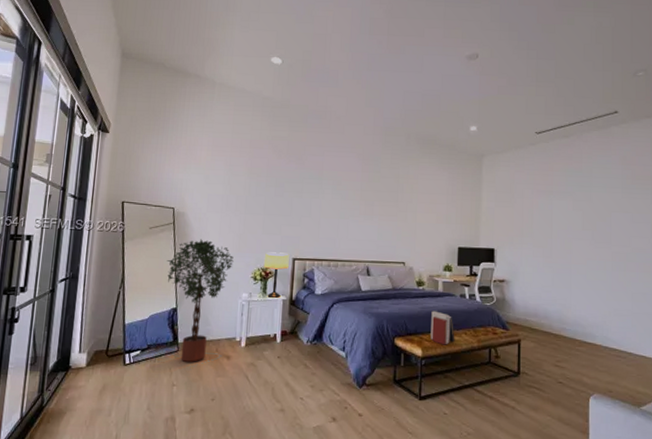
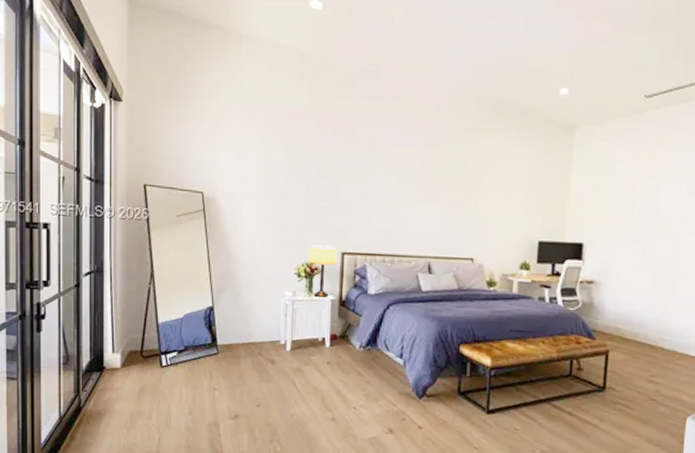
potted tree: present [166,239,234,362] -> none [198,229,274,366]
books: present [430,311,455,345] -> none [501,315,531,355]

